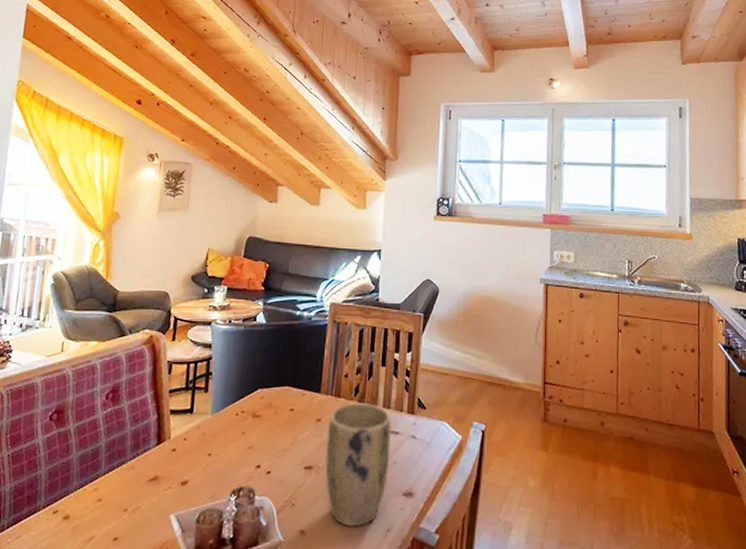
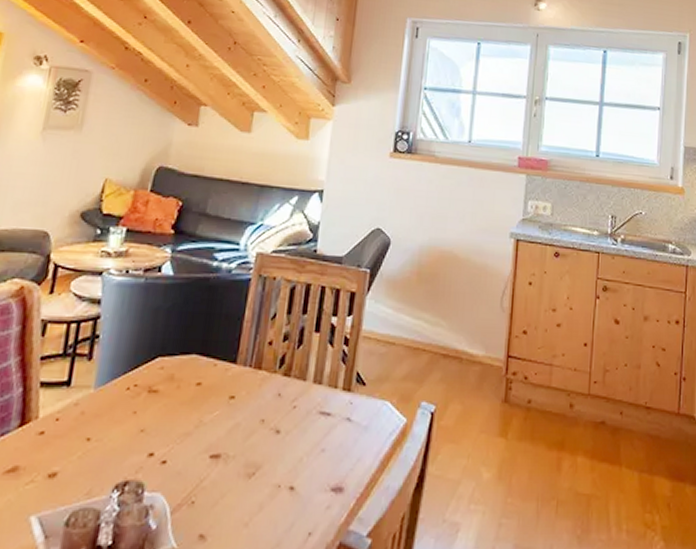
plant pot: present [325,402,391,526] -> none [235,375,323,529]

